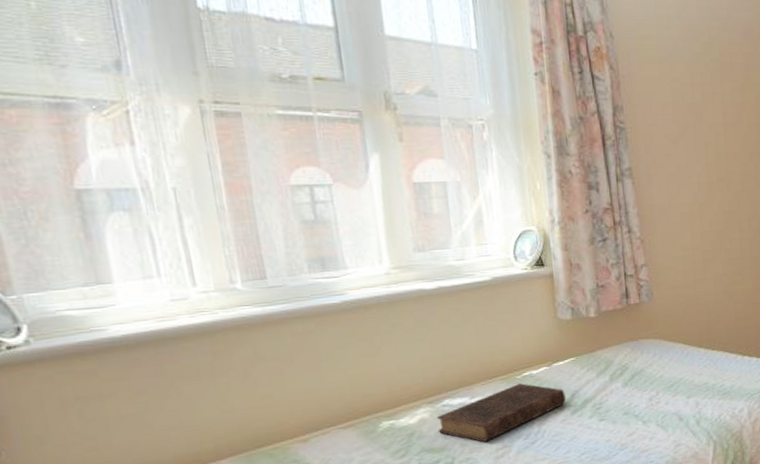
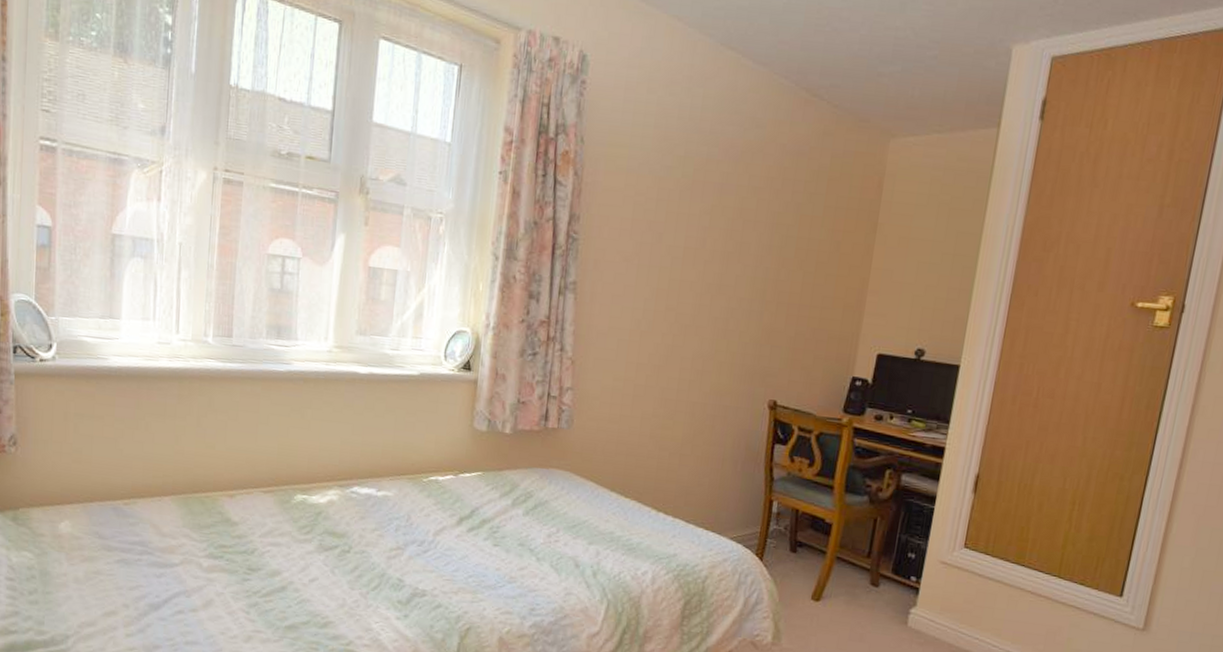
book: present [436,383,566,442] -> none [342,486,466,539]

